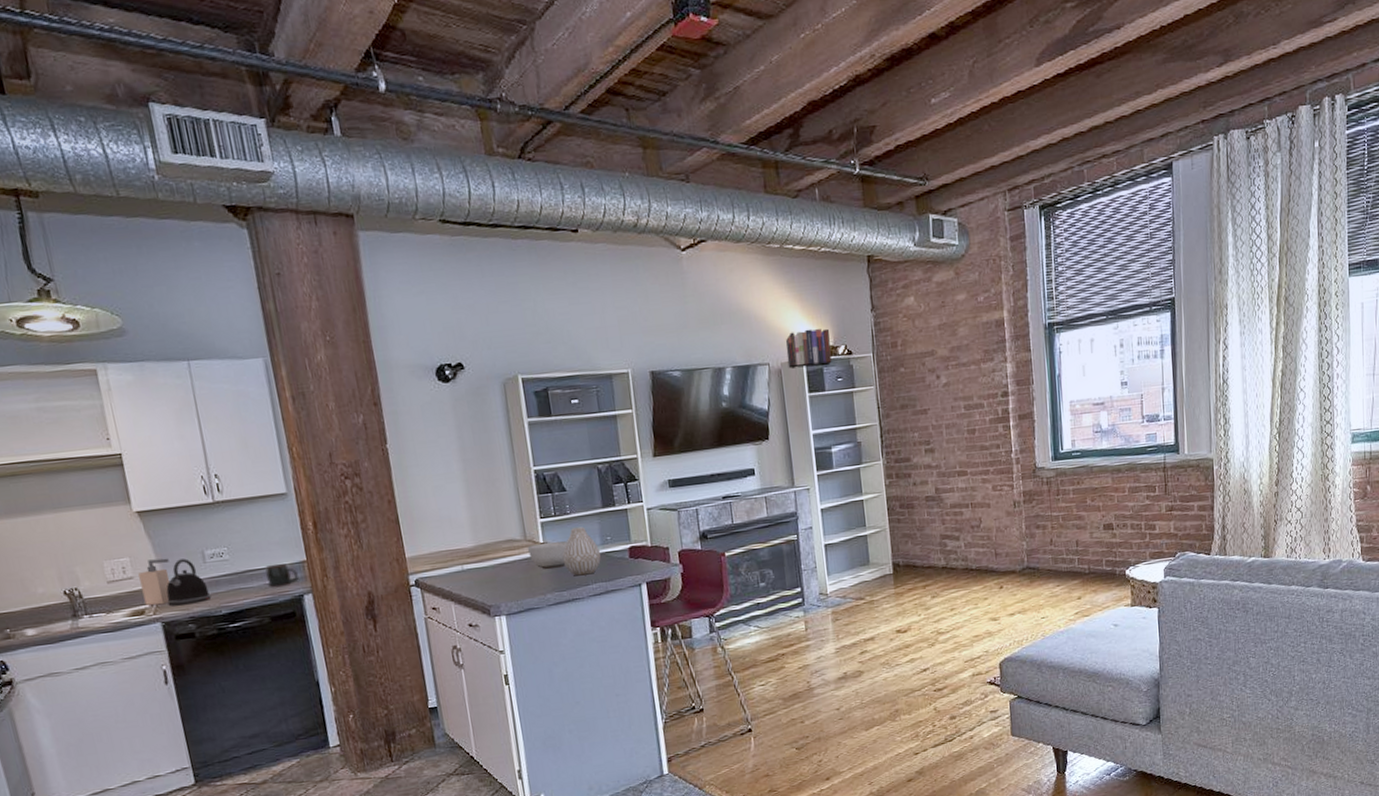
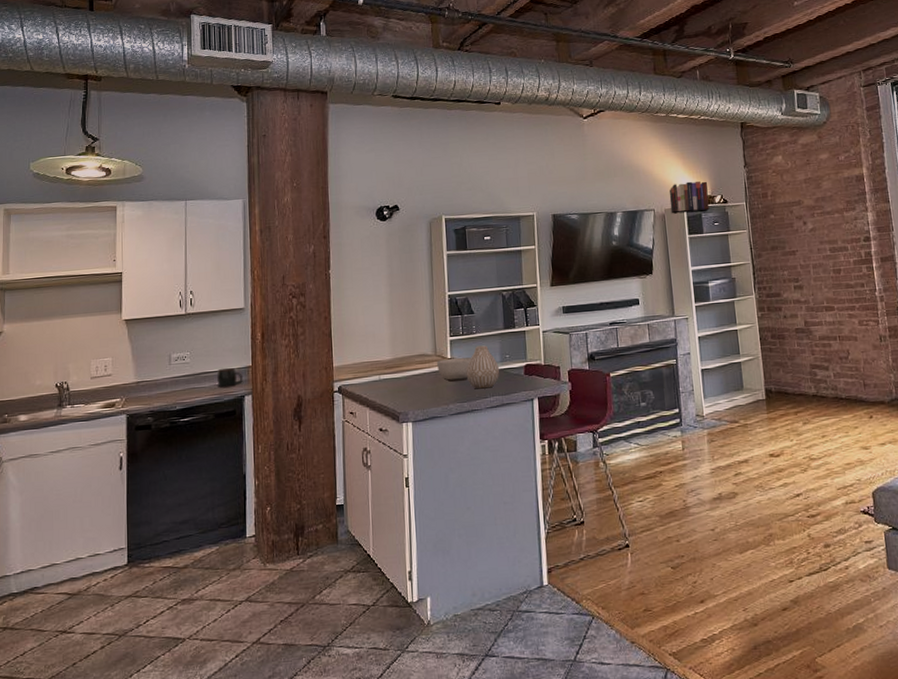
soap dispenser: present [138,558,171,605] -> none [116,359,142,400]
kettle: present [166,558,211,607] -> none [134,360,170,401]

